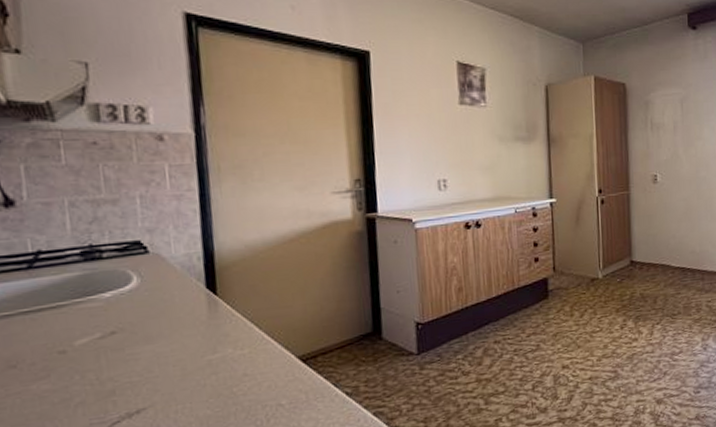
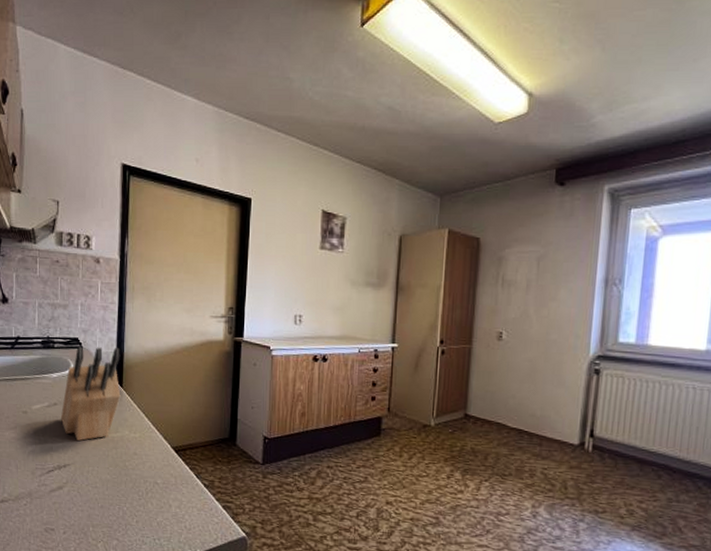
knife block: none [124,246,216,376] -> present [61,346,121,442]

